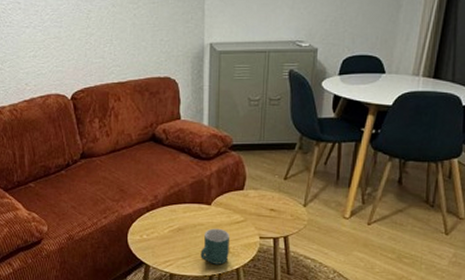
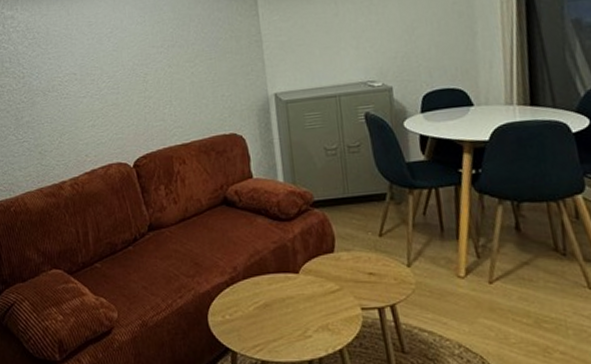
mug: present [200,228,230,265] -> none [294,301,328,346]

